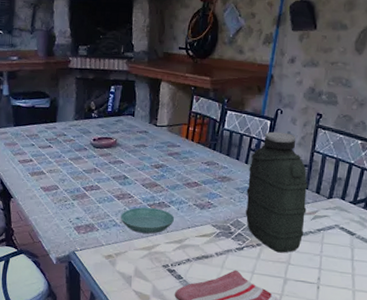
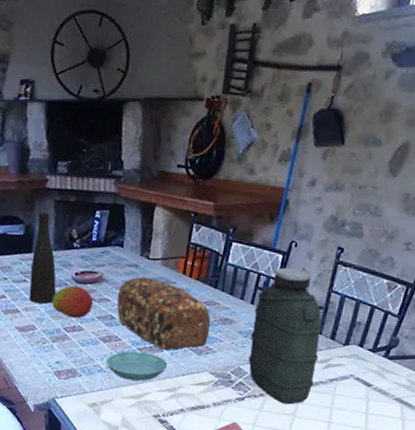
vase: none [53,87,77,166] -> present [29,211,56,304]
fruit: none [73,150,110,179] -> present [52,286,94,318]
bread loaf: none [129,141,212,206] -> present [117,277,211,351]

